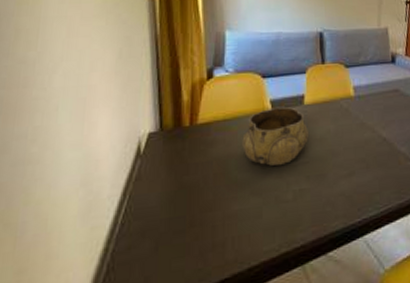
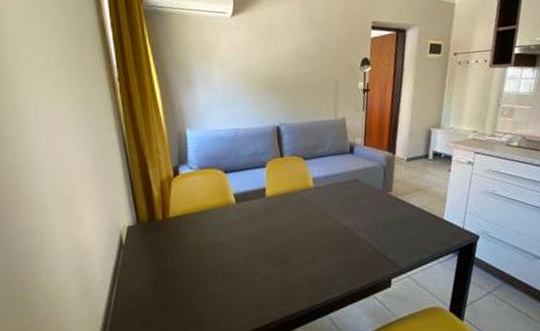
decorative bowl: present [242,106,308,166] -> none [211,199,272,254]

